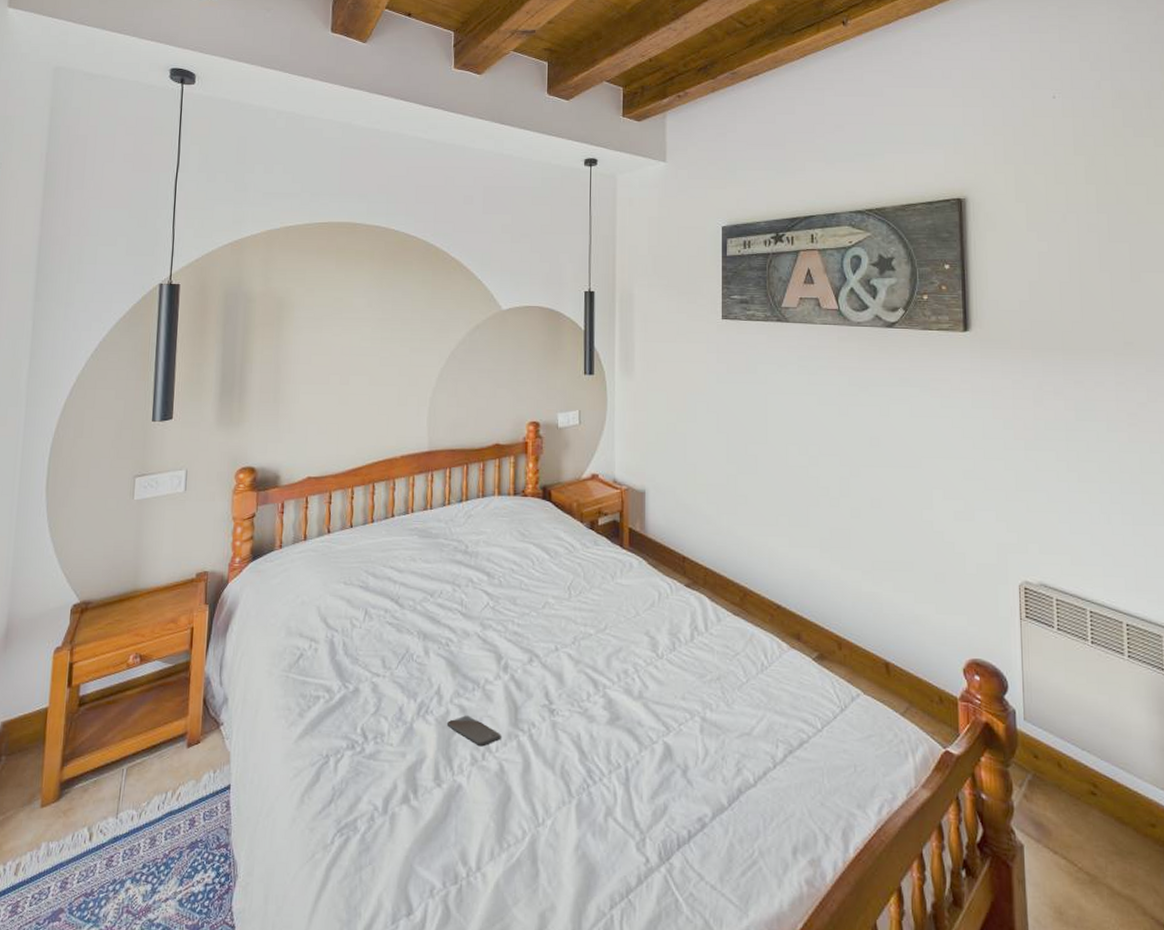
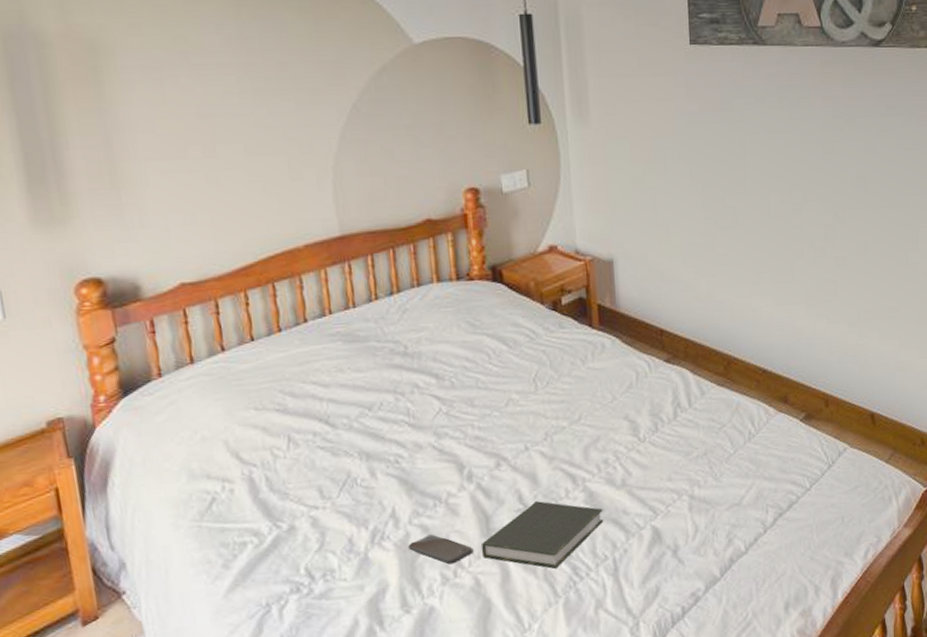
book: none [509,700,620,768] -> present [482,501,604,569]

